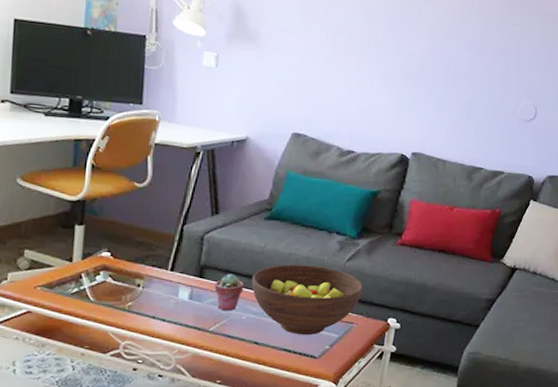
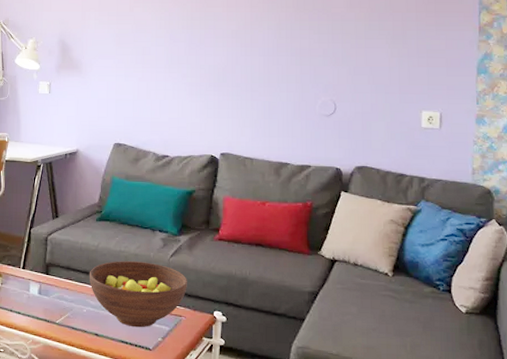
potted succulent: present [214,273,244,311] -> none [58,270,83,305]

